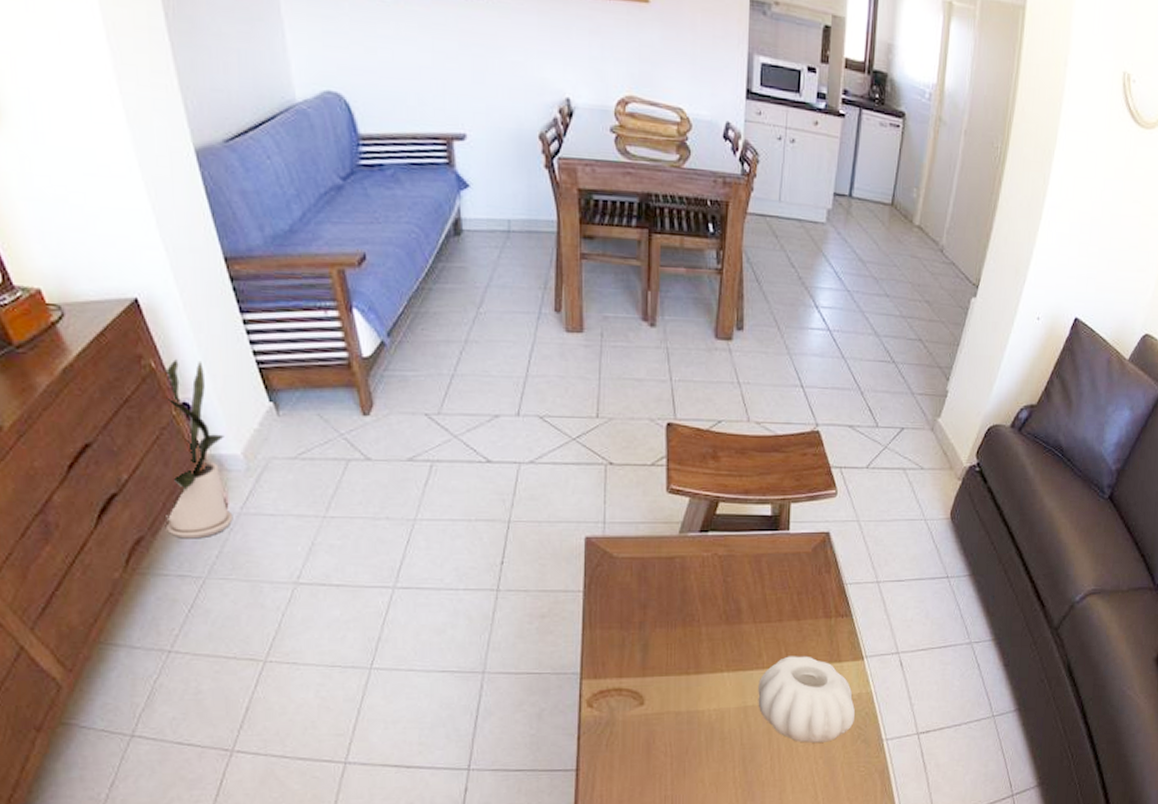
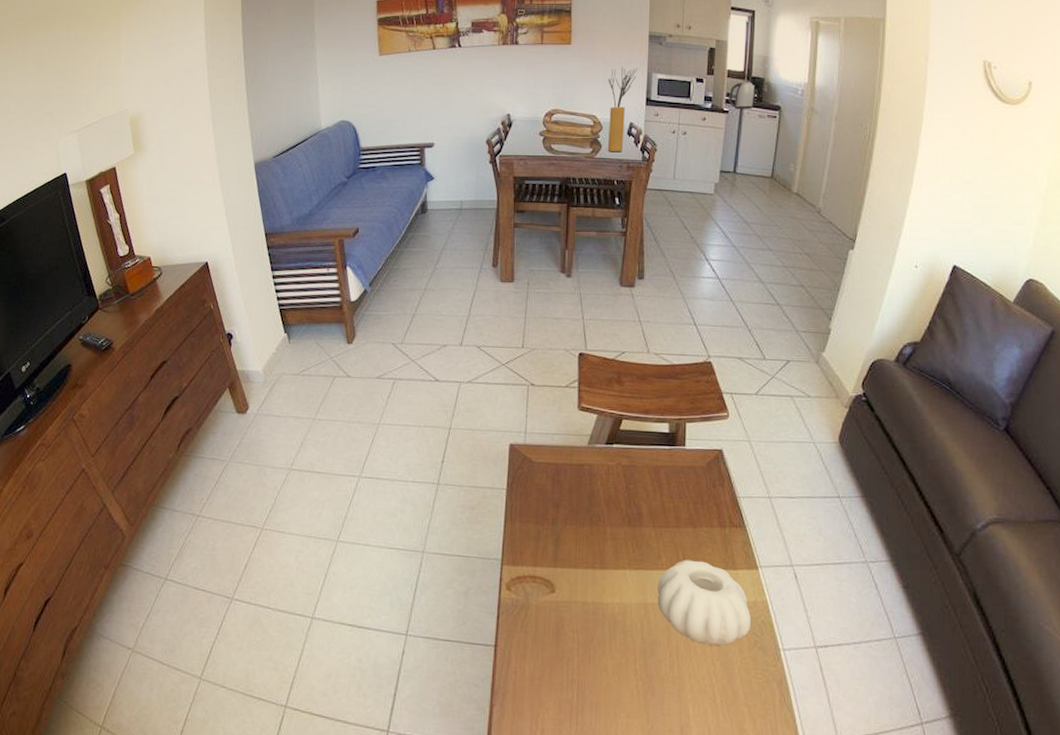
house plant: present [163,359,233,539] -> none [207,303,252,432]
vase: none [698,42,736,162] -> present [608,67,638,153]
kettle: none [845,75,876,115] -> present [729,81,755,110]

